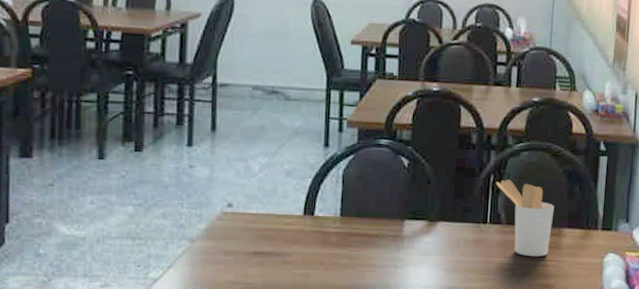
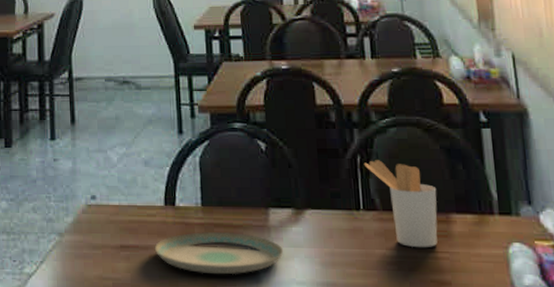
plate: none [289,240,414,280] -> present [154,232,284,275]

